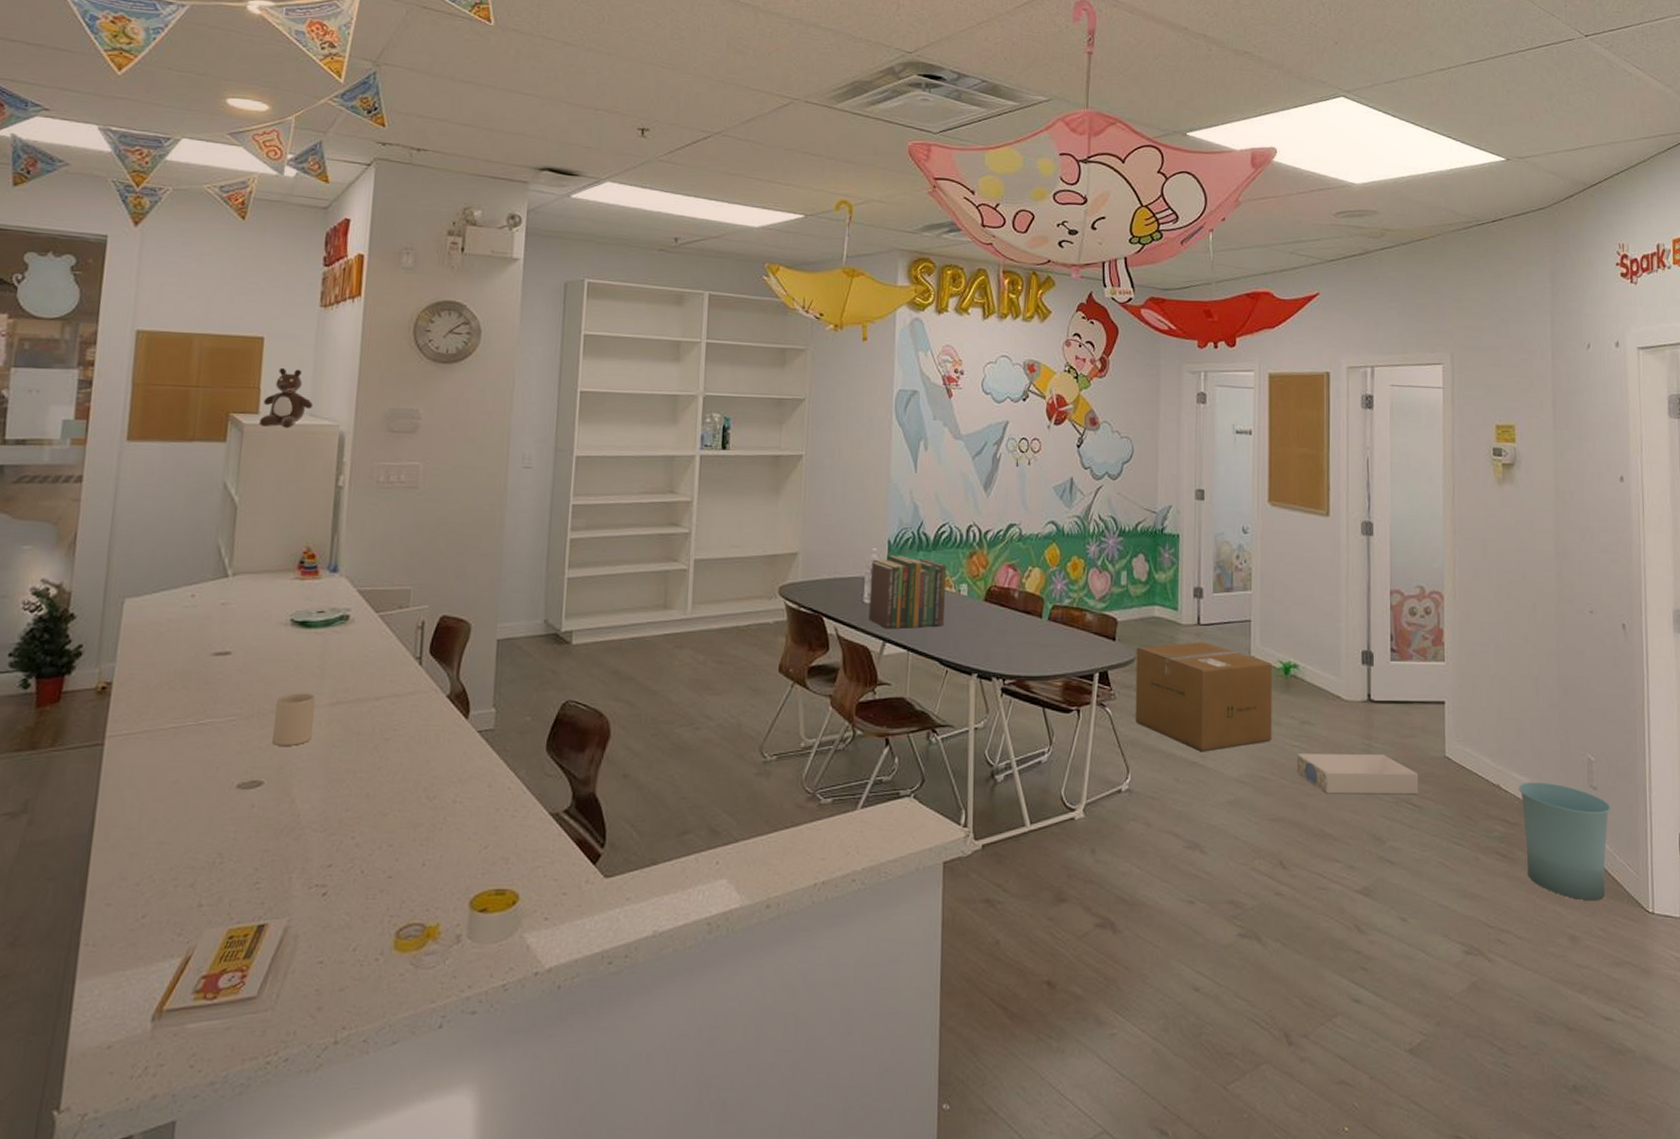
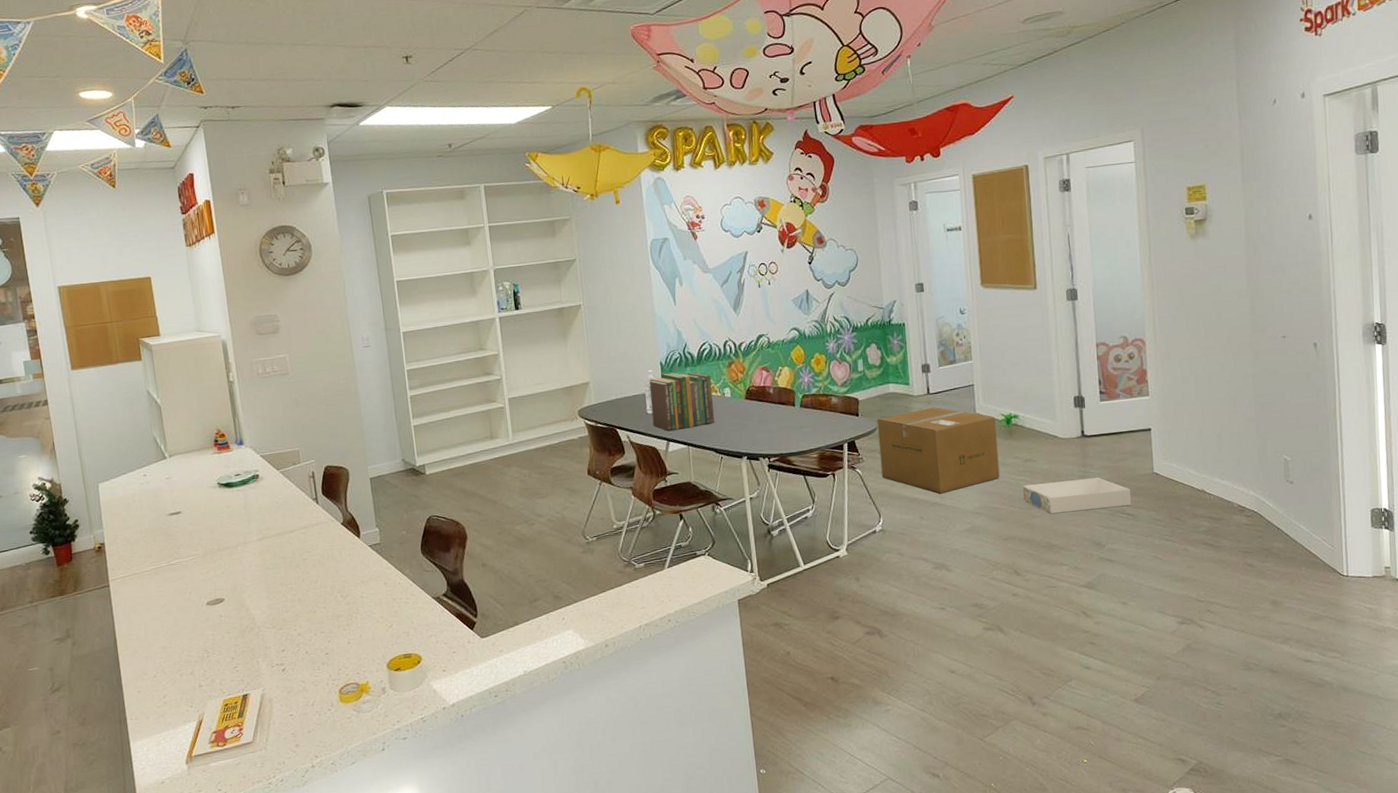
stuffed animal: present [260,367,314,429] -> none [161,297,199,345]
mug: present [272,693,315,746] -> none [220,533,251,573]
waste bin: present [1519,781,1611,901] -> none [1222,483,1307,572]

